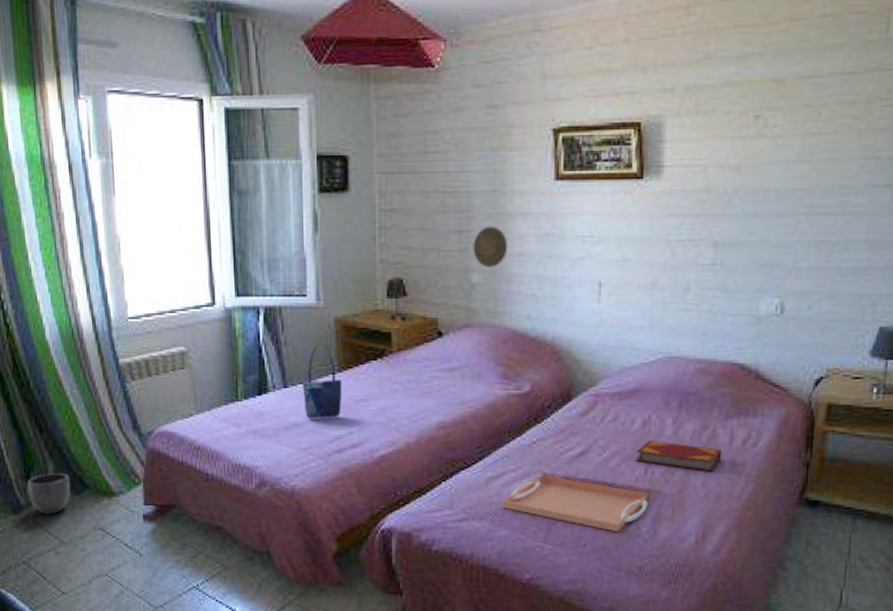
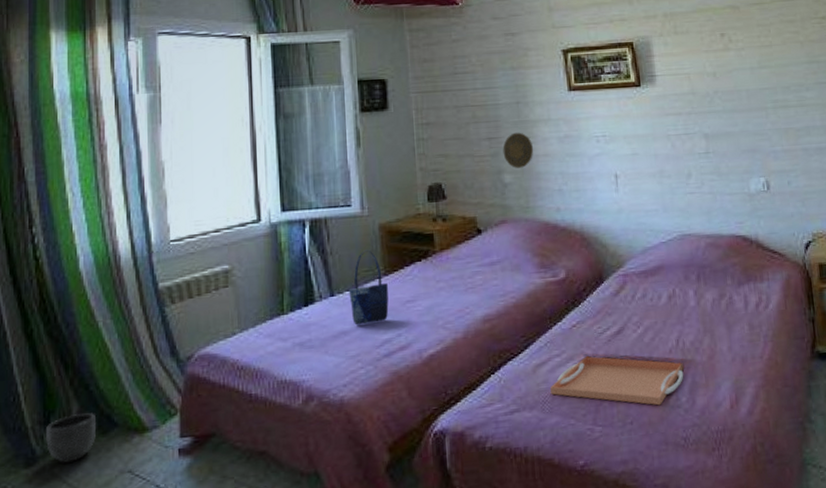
hardback book: present [635,440,722,472] -> none [666,312,741,337]

